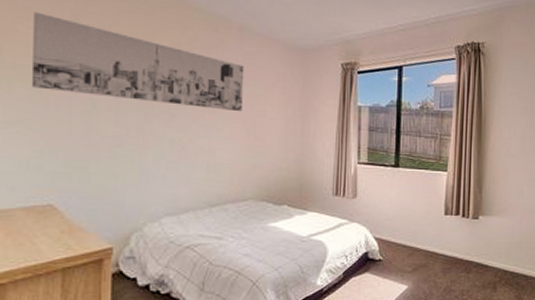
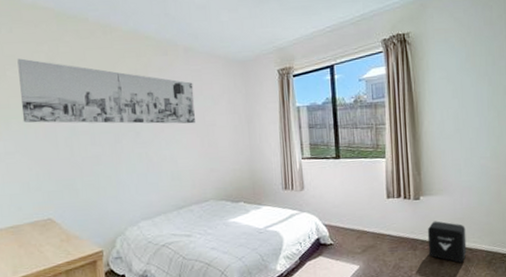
air purifier: none [482,243,523,289] -> present [427,221,467,263]

